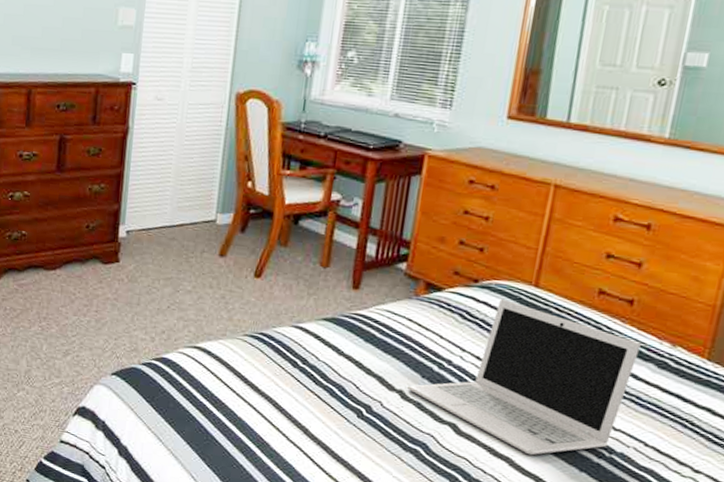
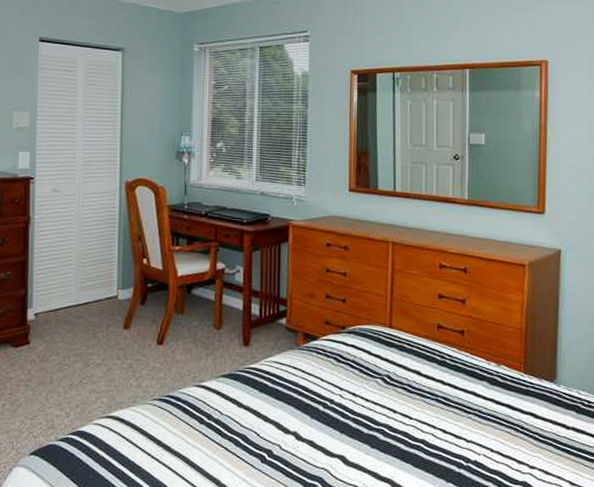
laptop: present [407,299,641,456] -> none [300,341,475,474]

